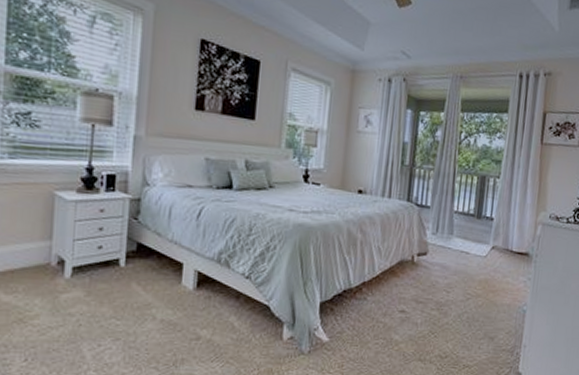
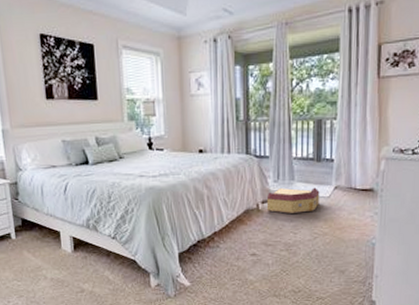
basket: none [421,242,477,271] -> present [266,187,320,213]

